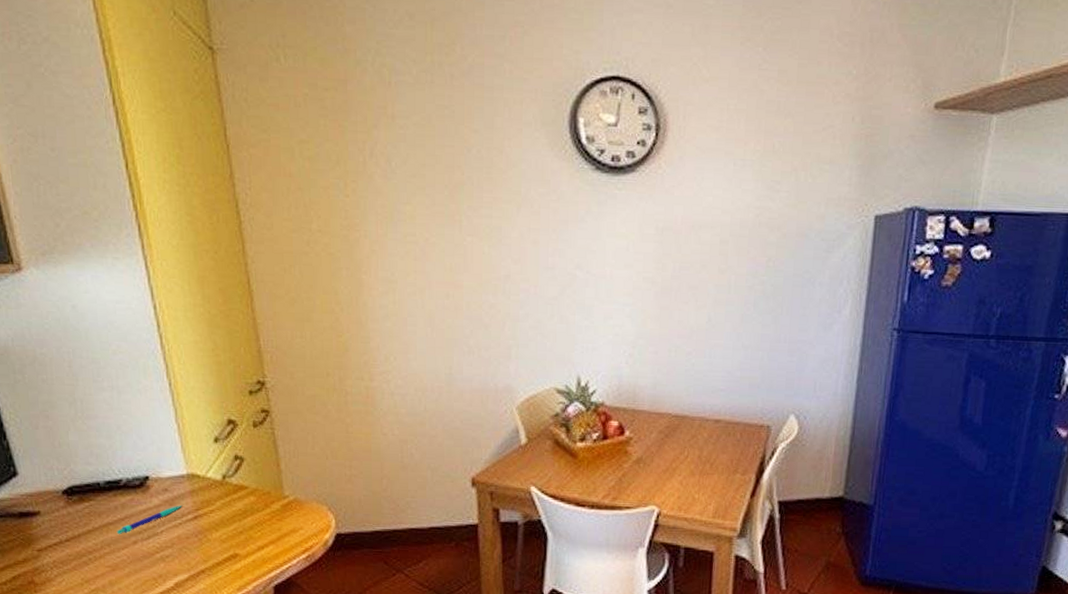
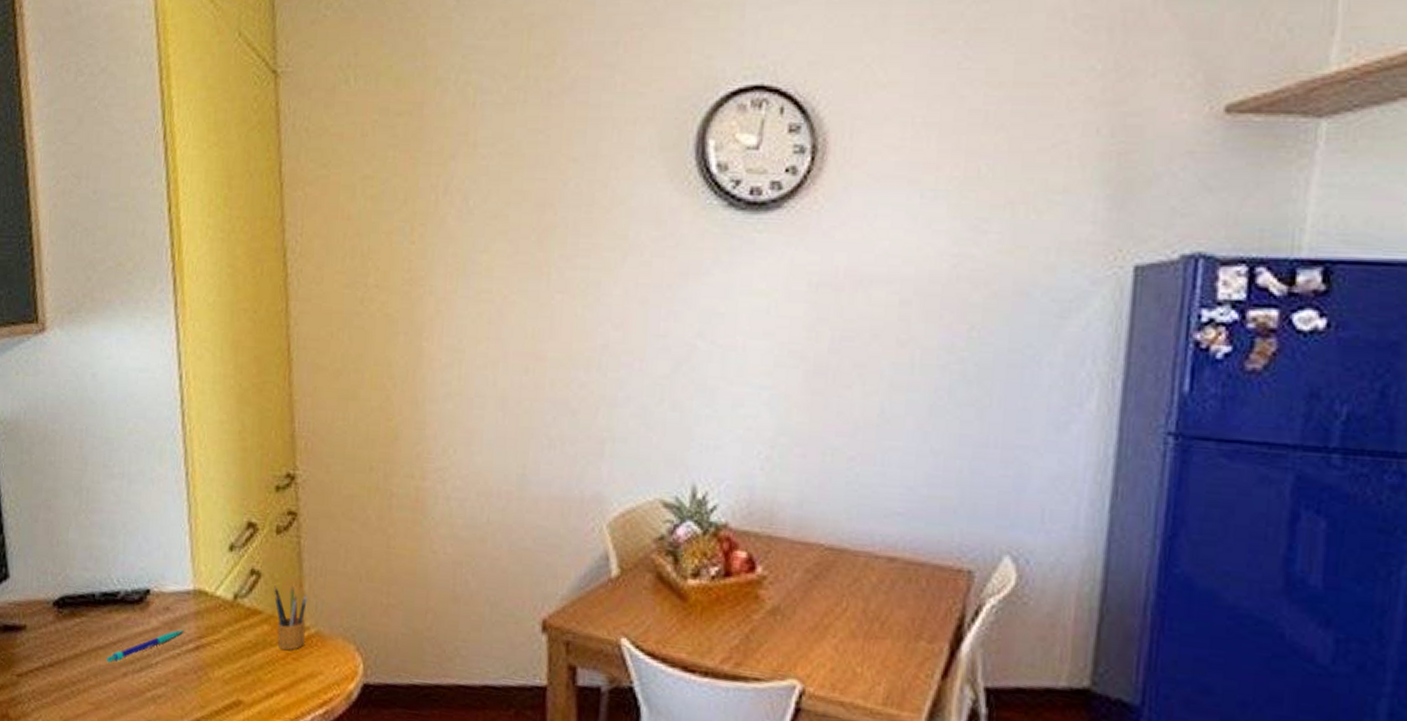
pencil box: none [256,466,286,514] -> present [274,586,307,651]

